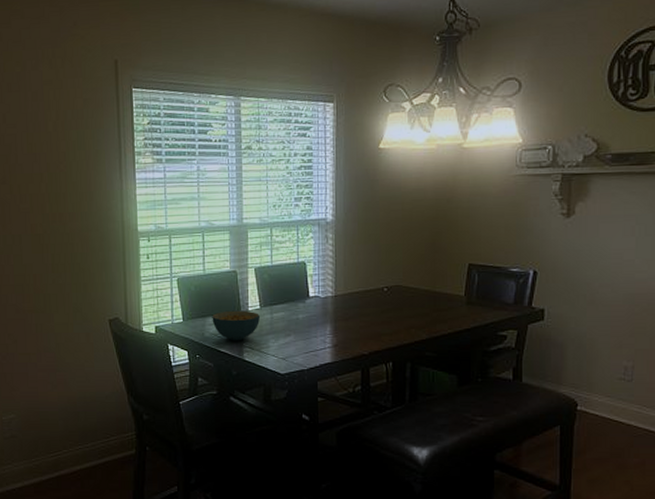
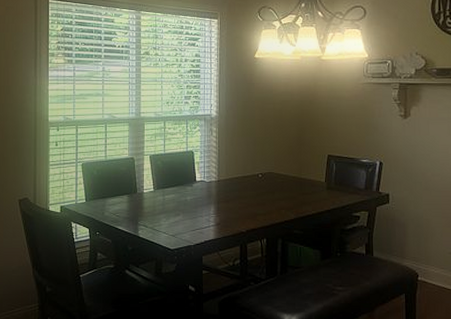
cereal bowl: present [212,310,261,341] -> none [111,192,154,220]

